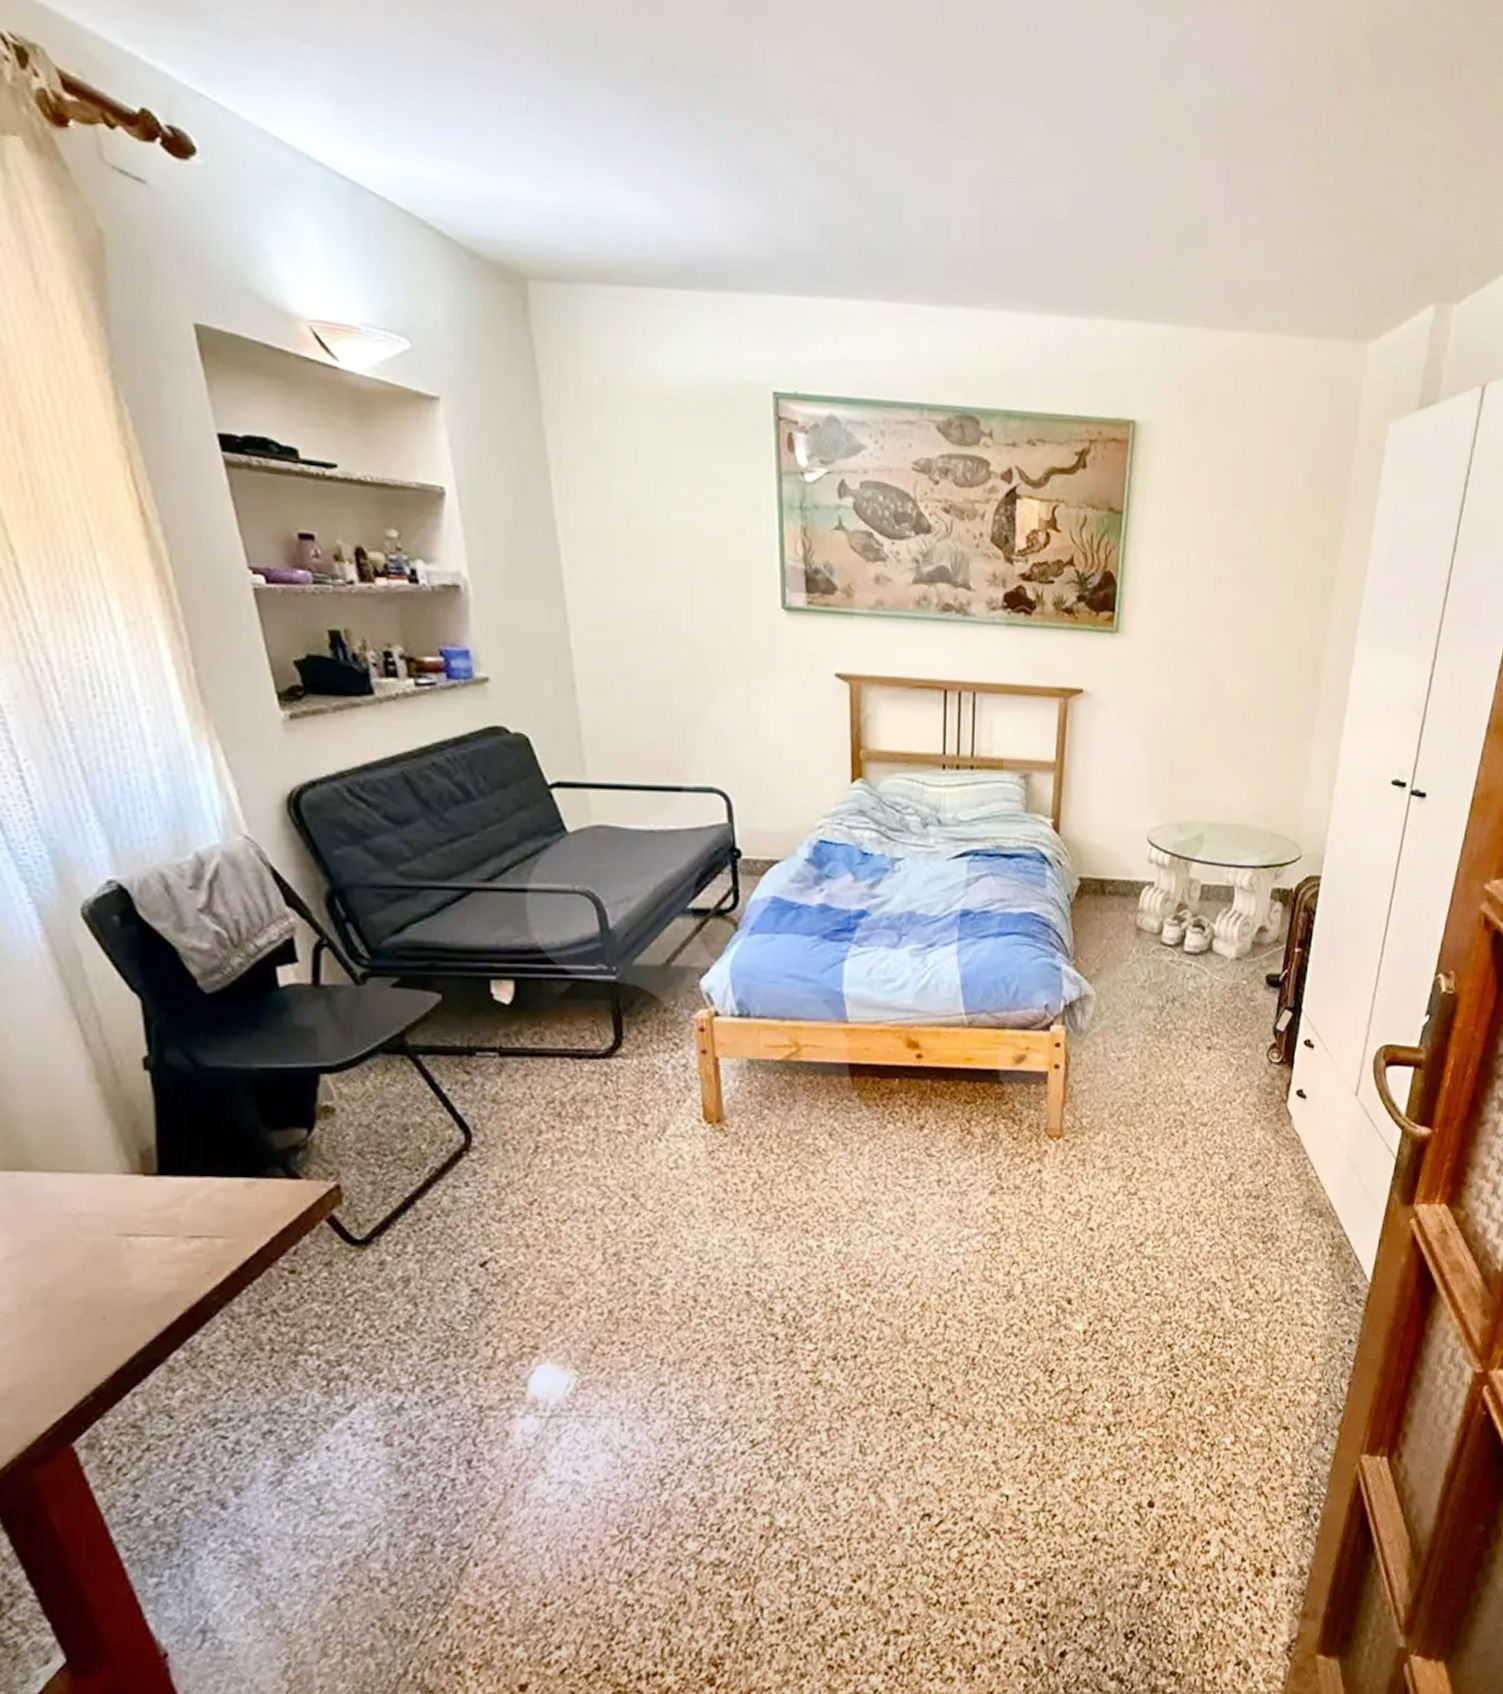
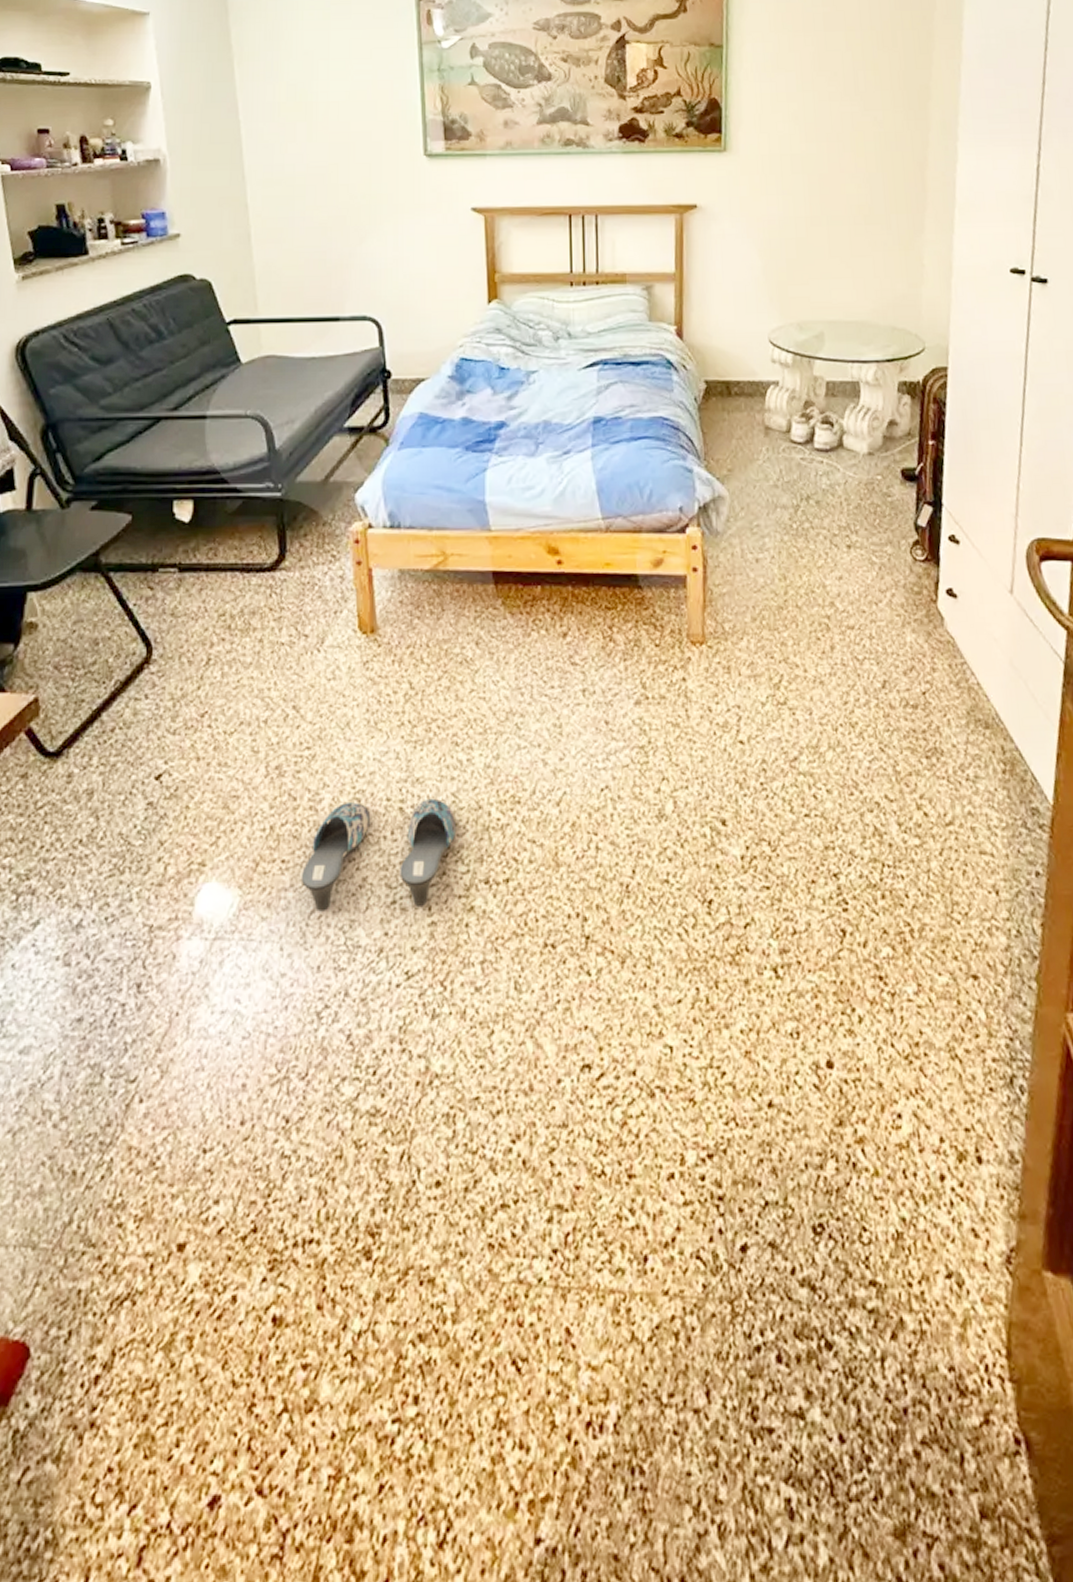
slippers: none [642,1282,805,1389] -> present [300,798,457,912]

